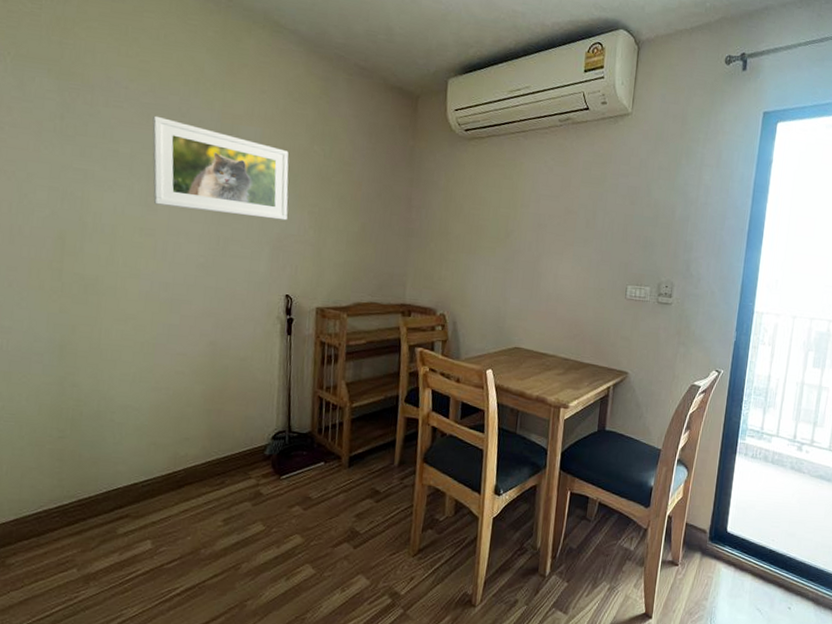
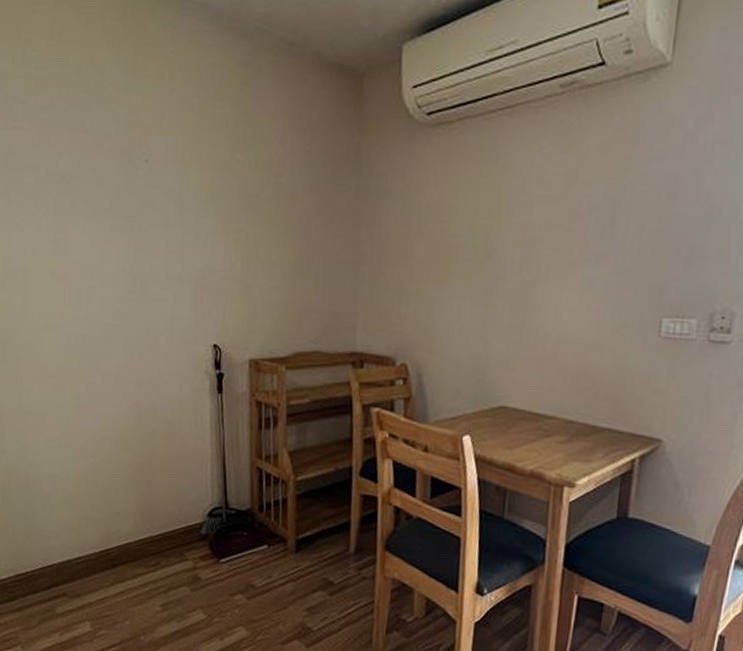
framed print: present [152,115,289,221] -> none [54,134,210,253]

